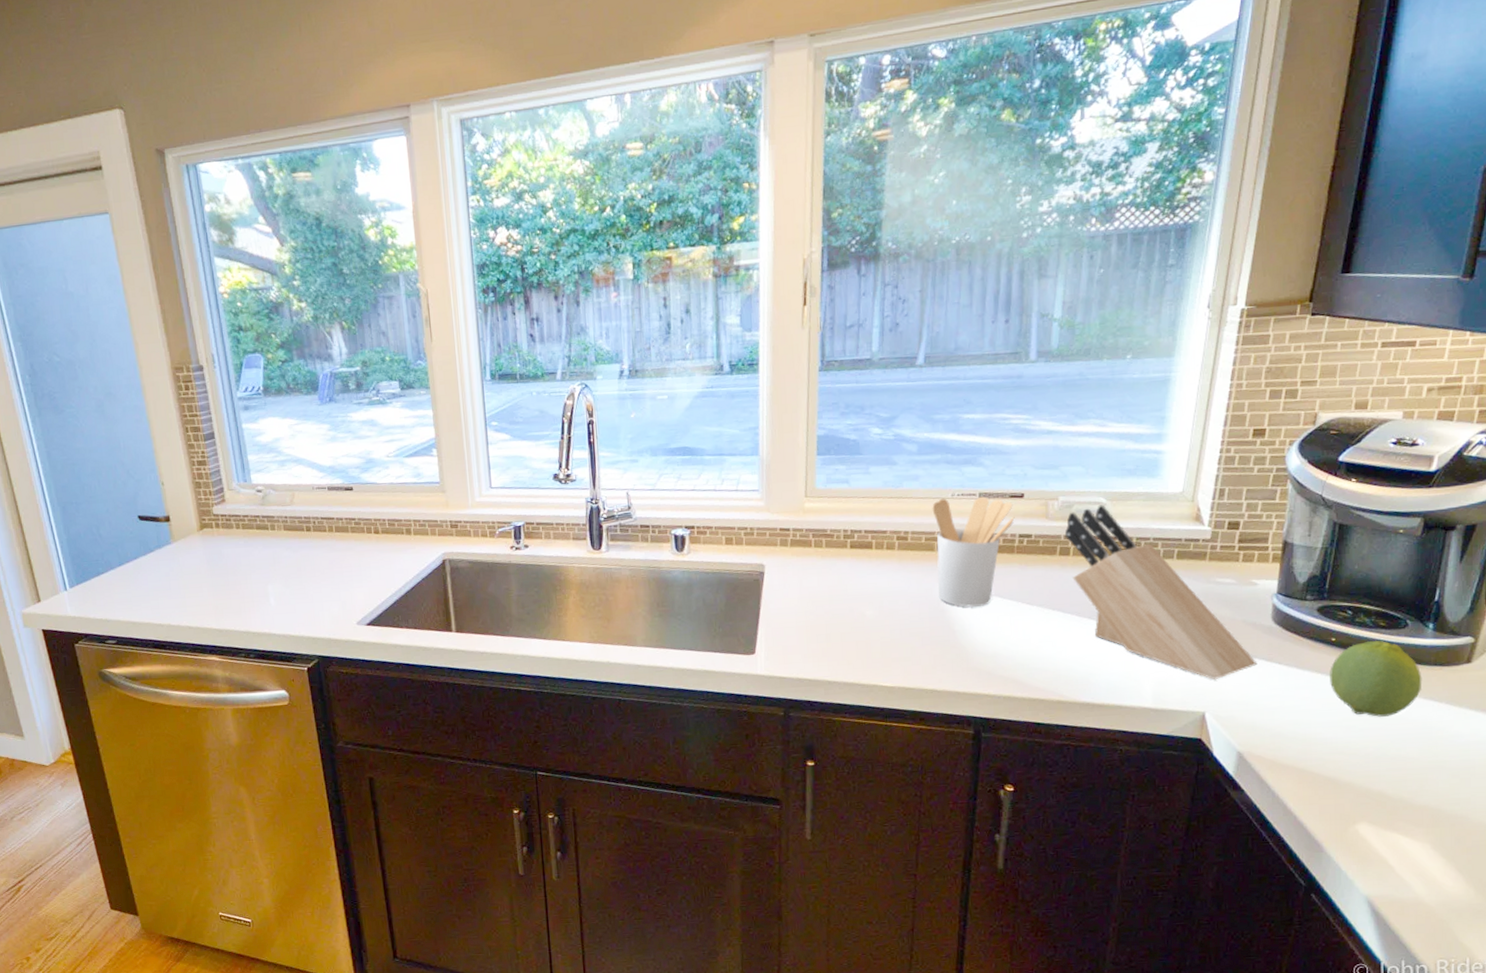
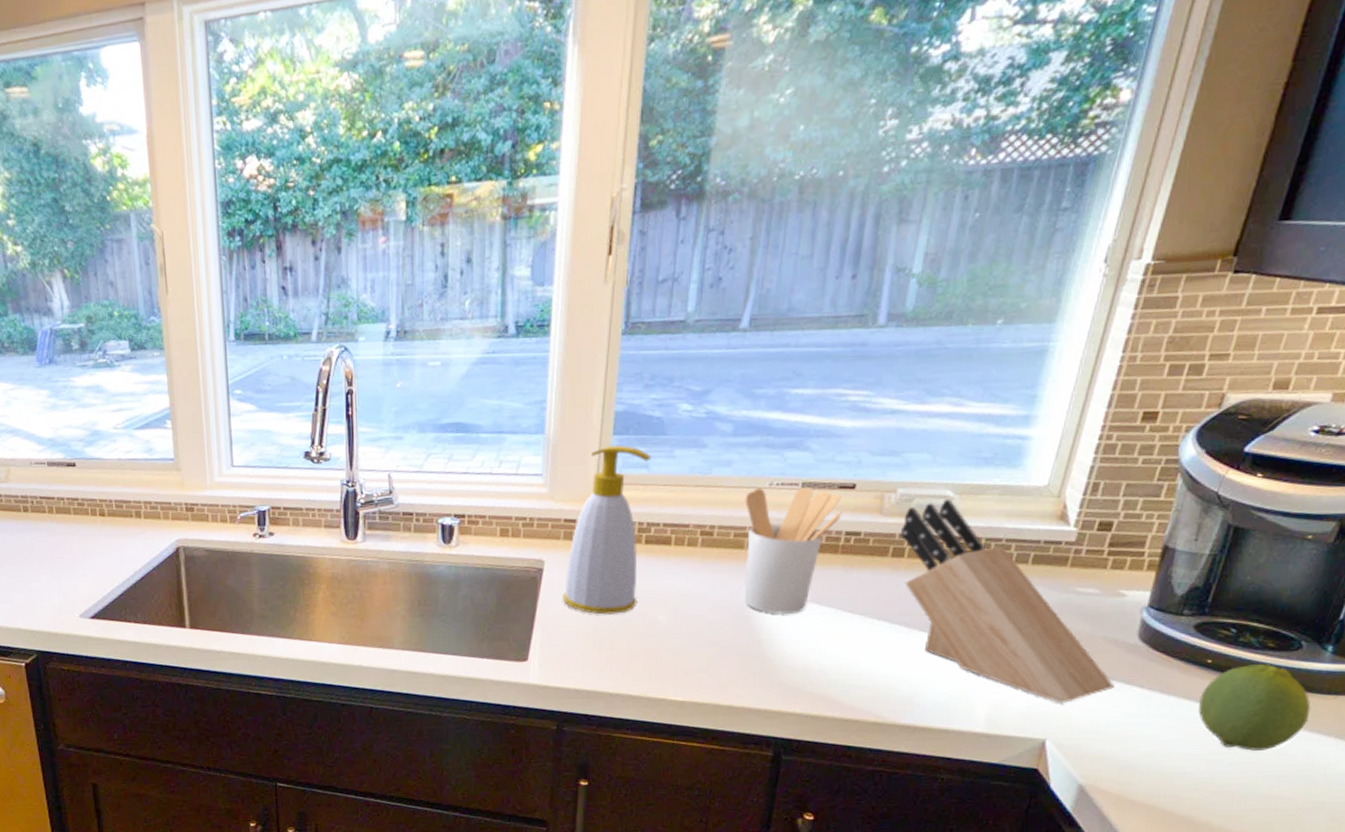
soap bottle: none [781,463,851,611] -> present [562,445,652,615]

